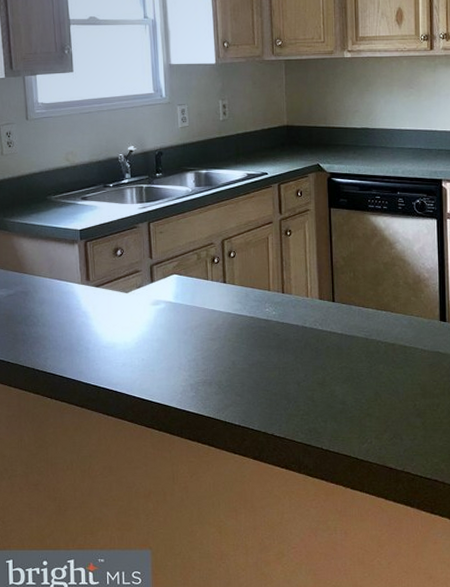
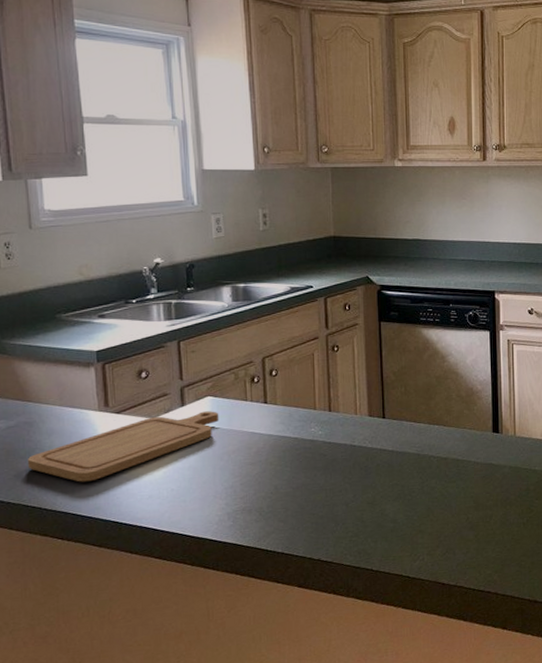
chopping board: none [23,288,184,348] -> present [27,411,219,482]

